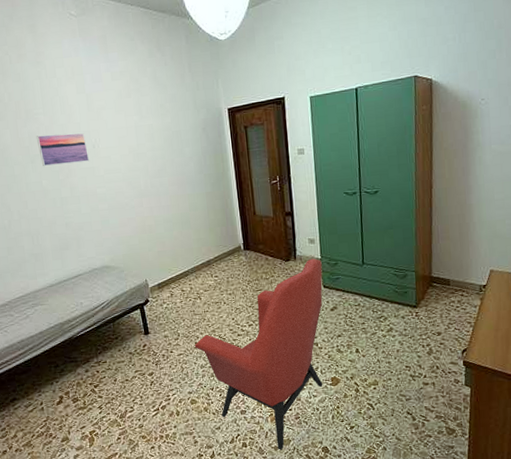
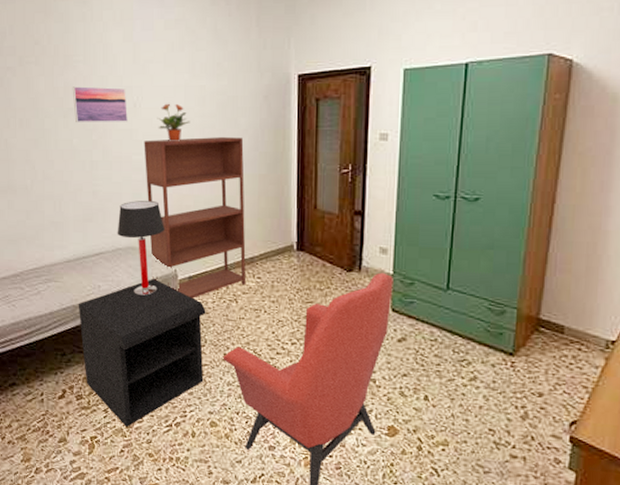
nightstand: none [64,290,181,417] -> present [78,279,206,427]
table lamp: none [91,225,133,306] -> present [117,201,165,296]
bookshelf: none [105,164,206,302] -> present [144,137,246,299]
potted plant: none [114,142,144,174] -> present [157,103,191,141]

